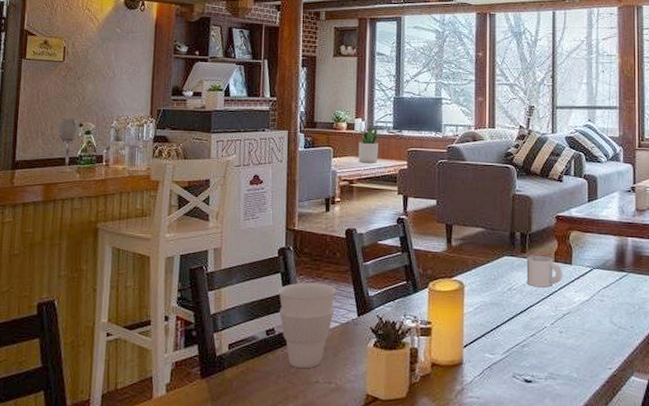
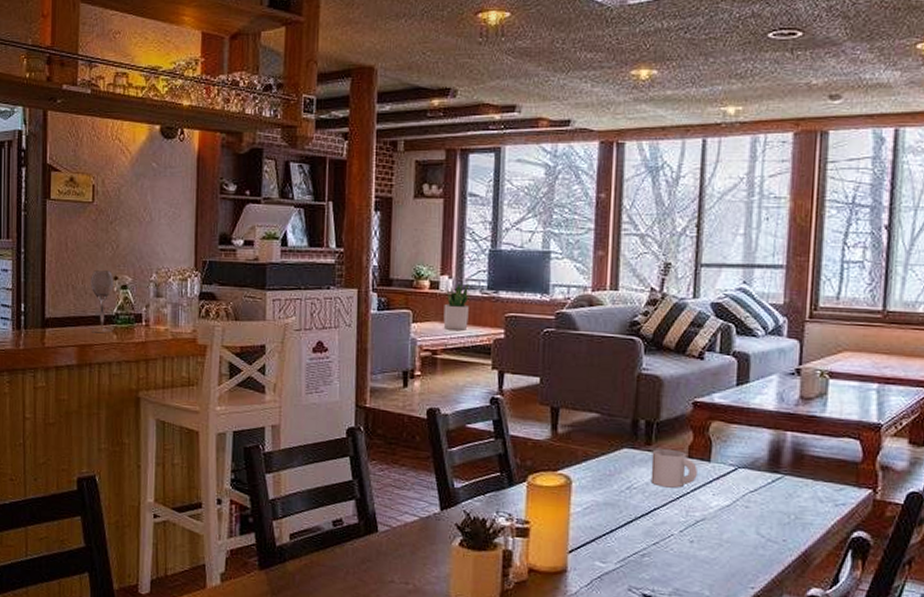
cup: present [279,282,336,368] -> none [347,468,415,566]

